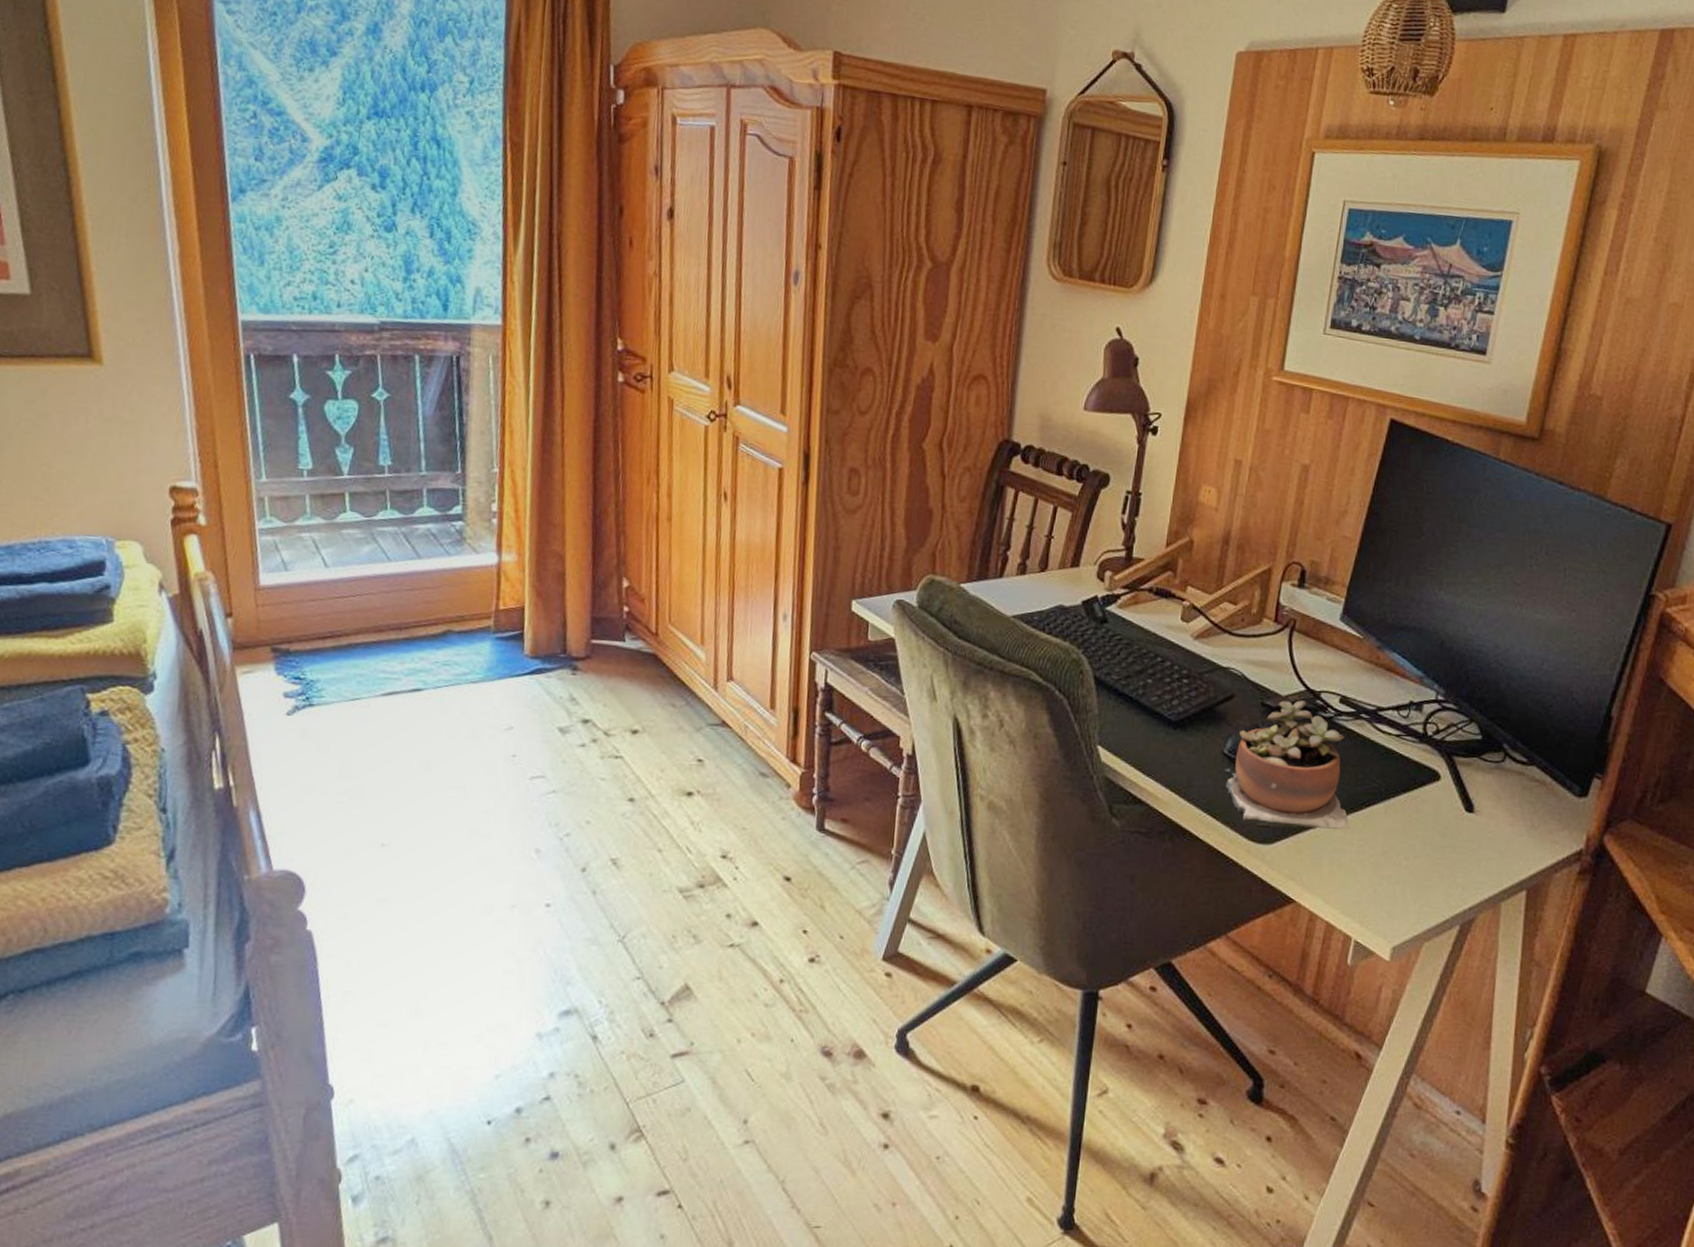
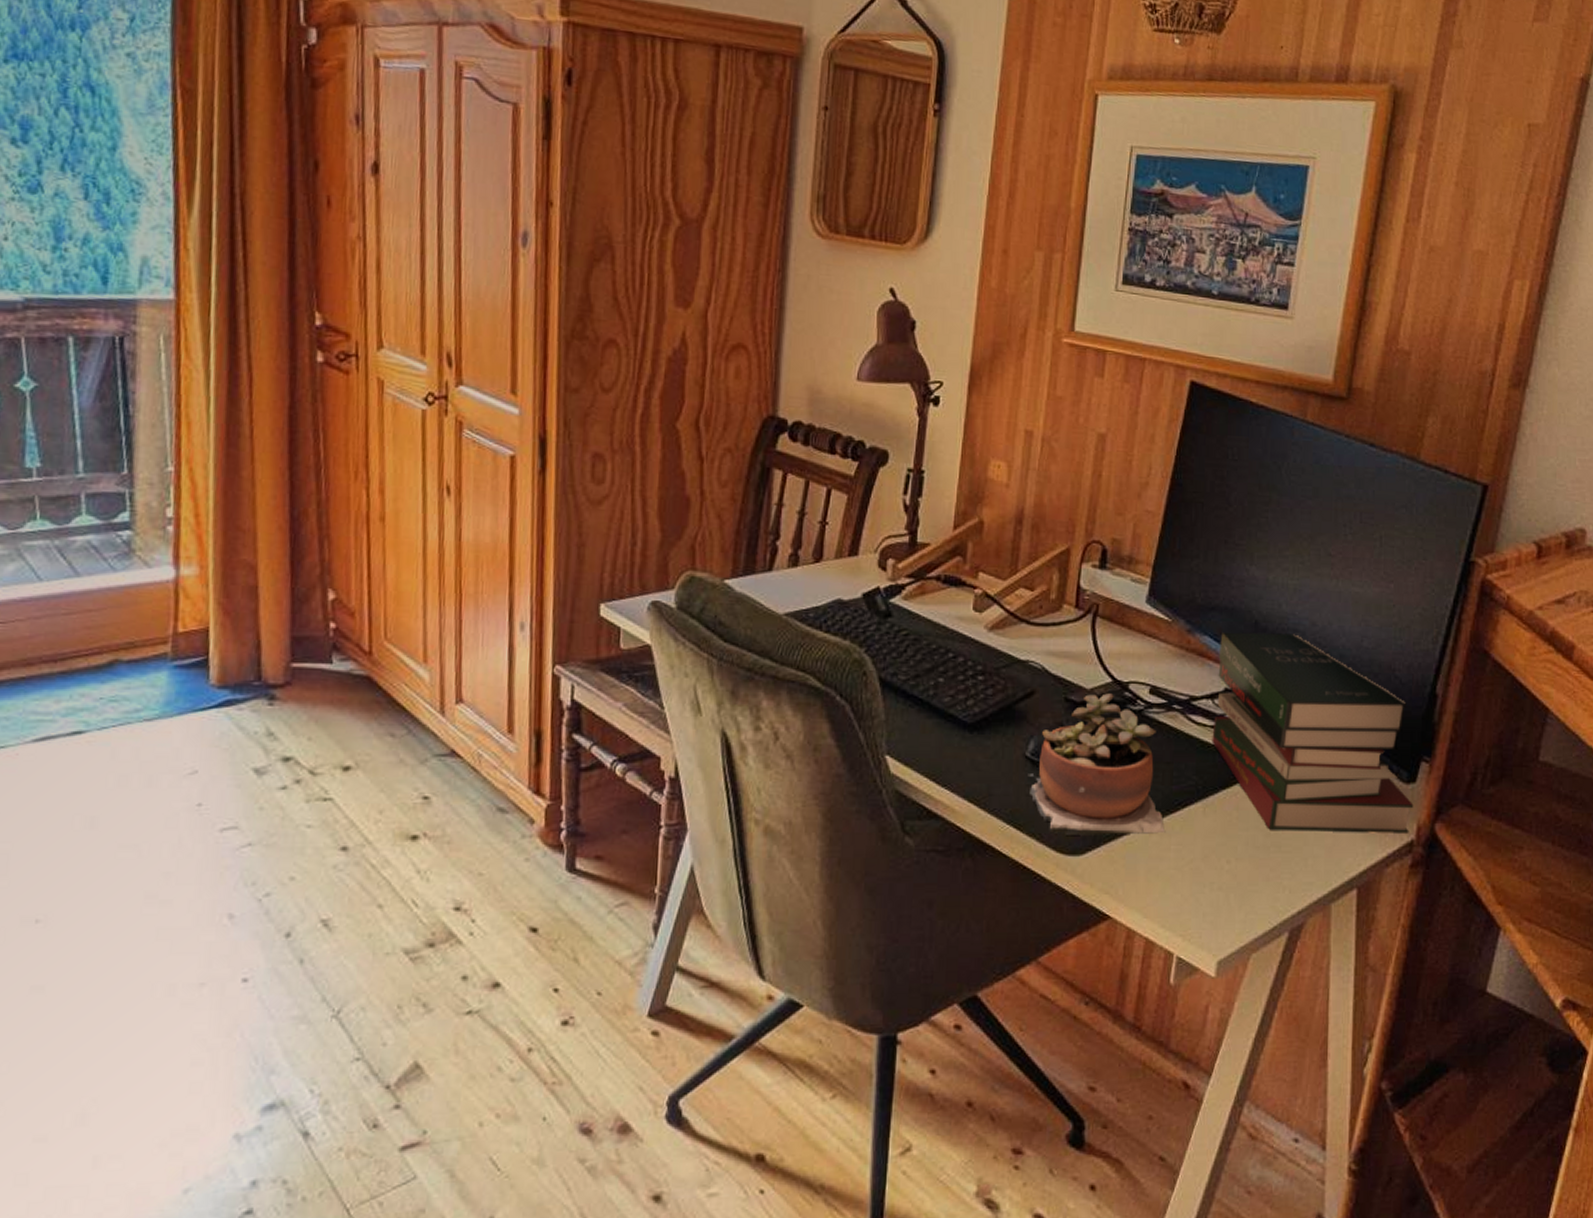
books: none [1396,650,1584,843] -> present [1212,631,1414,833]

